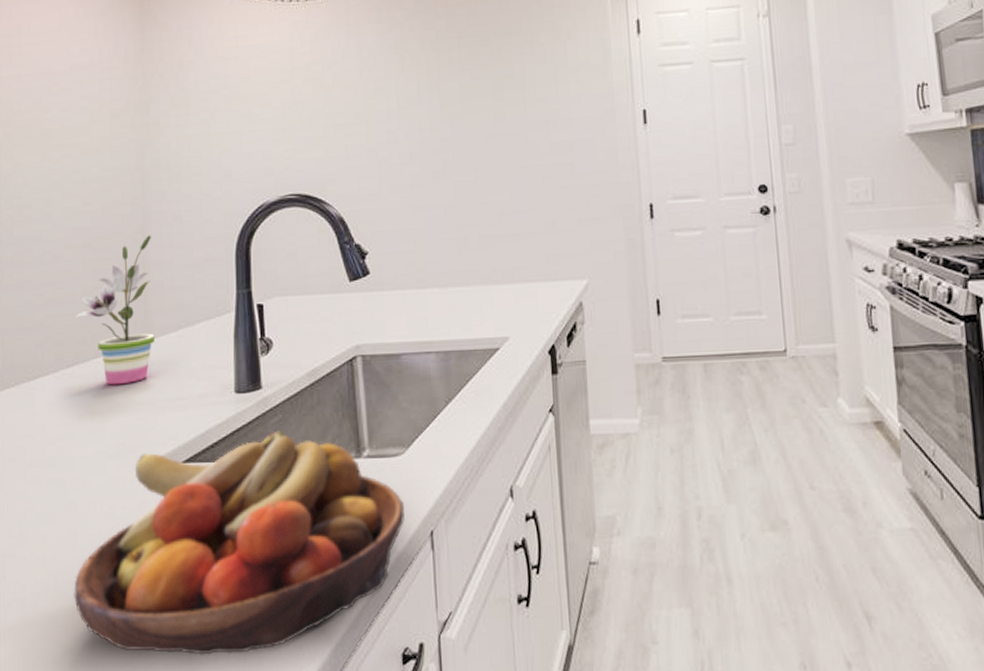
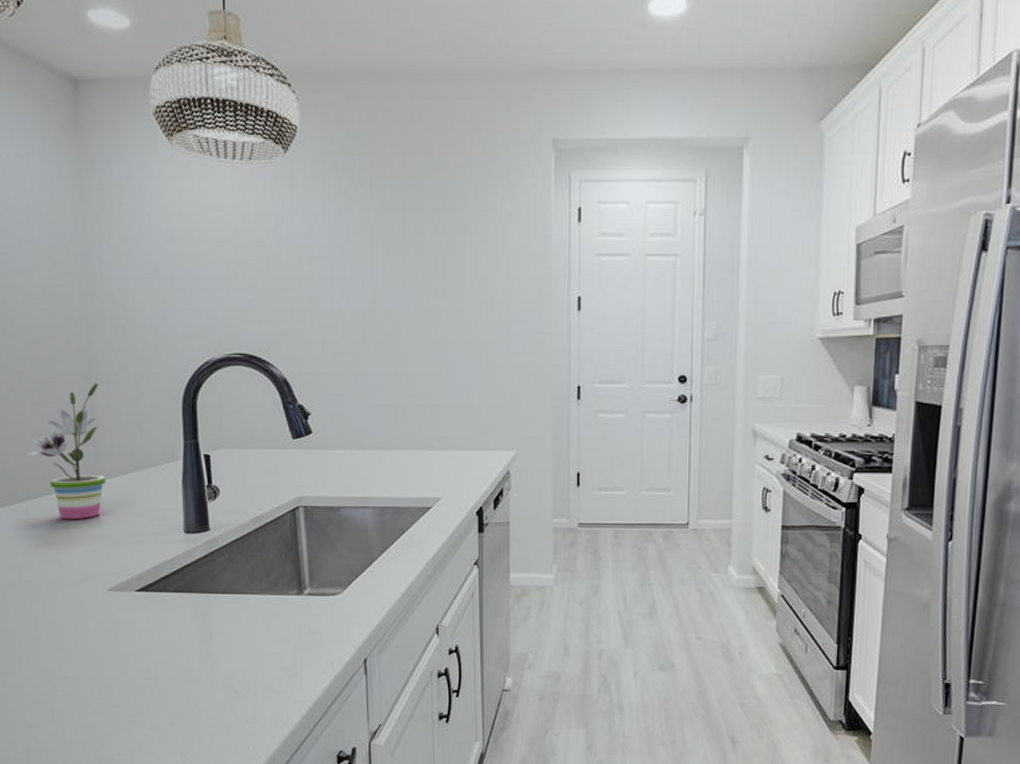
fruit bowl: present [74,430,405,655] -> none [39,568,341,751]

